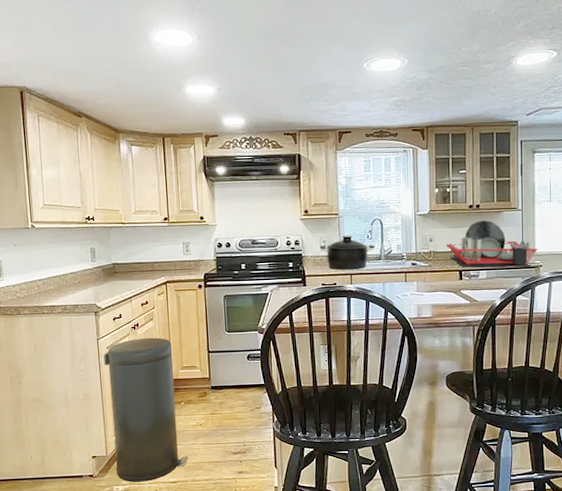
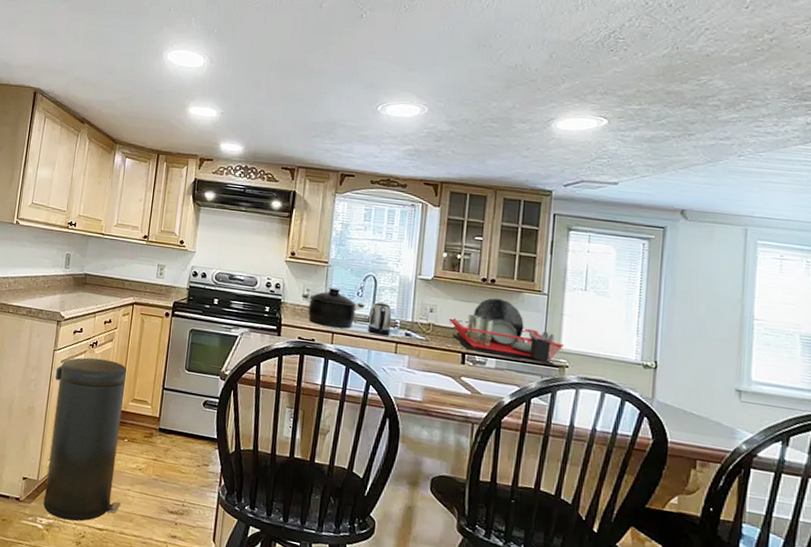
kettle: none [379,240,399,269] -> present [367,301,392,337]

